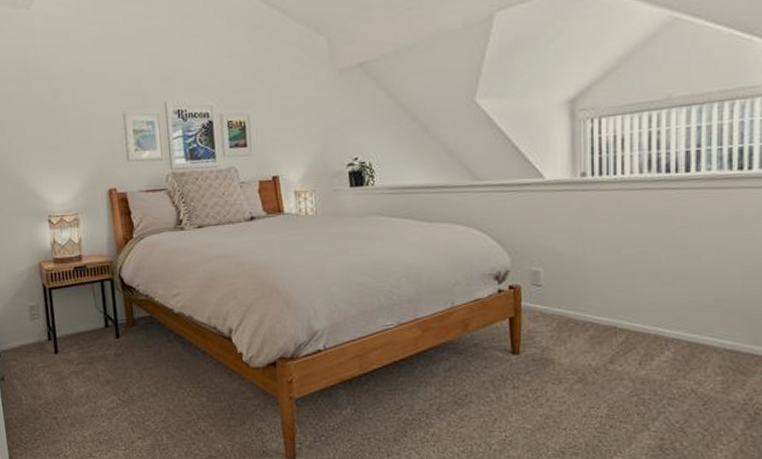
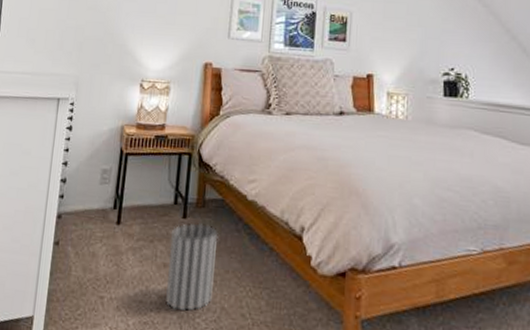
wastebasket: none [108,340,157,418] -> present [164,222,219,312]

